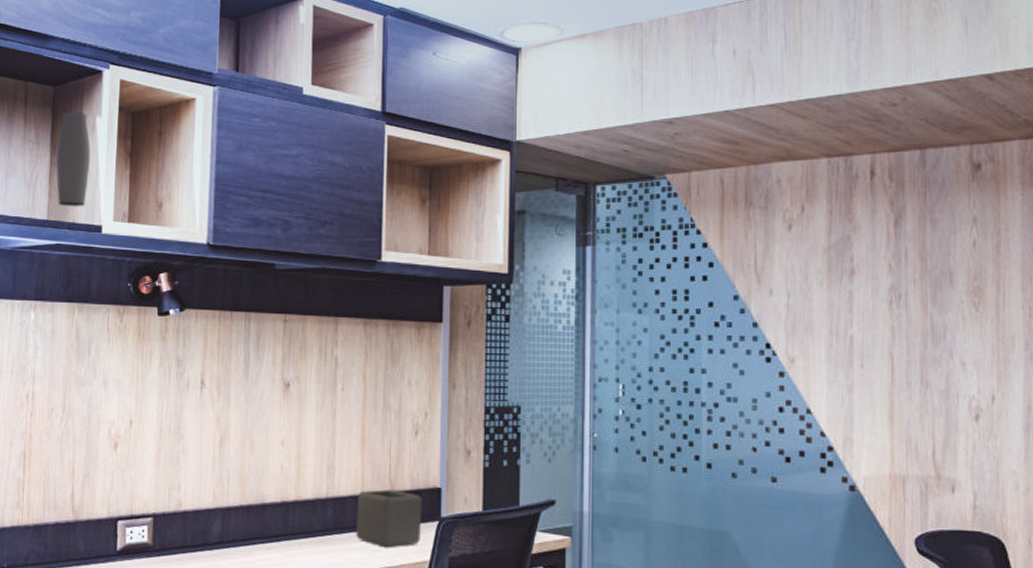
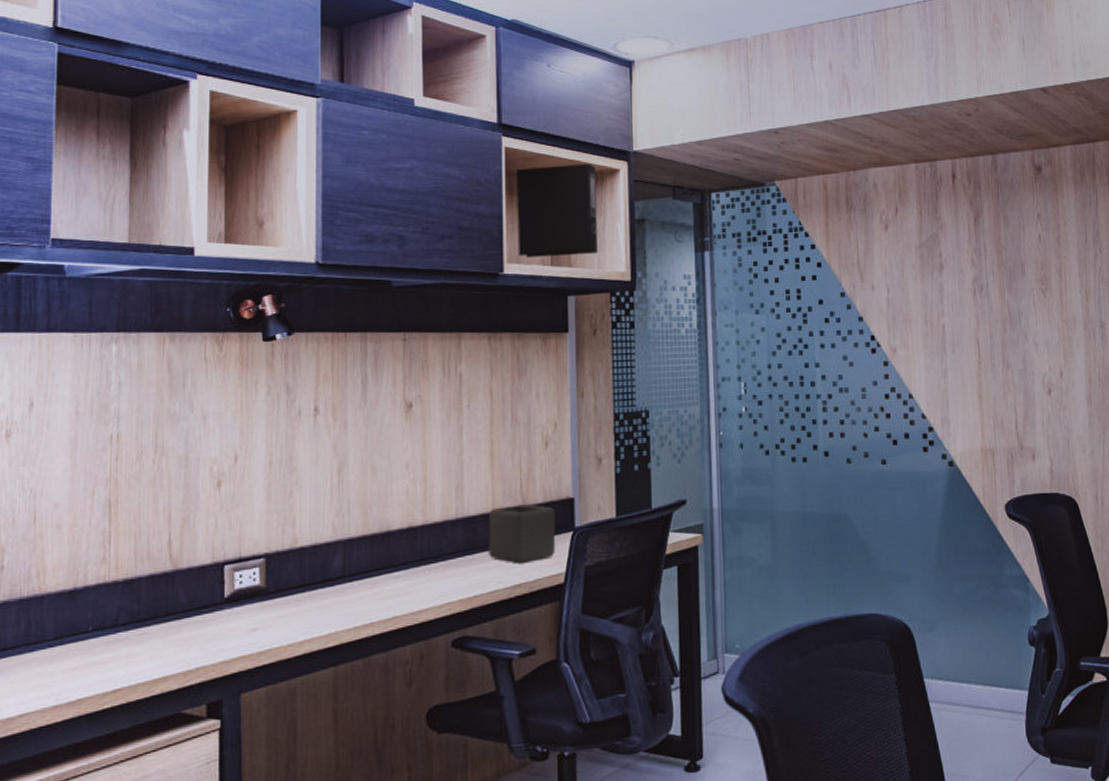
vase: present [55,111,91,207] -> none [136,125,178,228]
binder: none [396,153,477,247] -> present [516,163,598,259]

